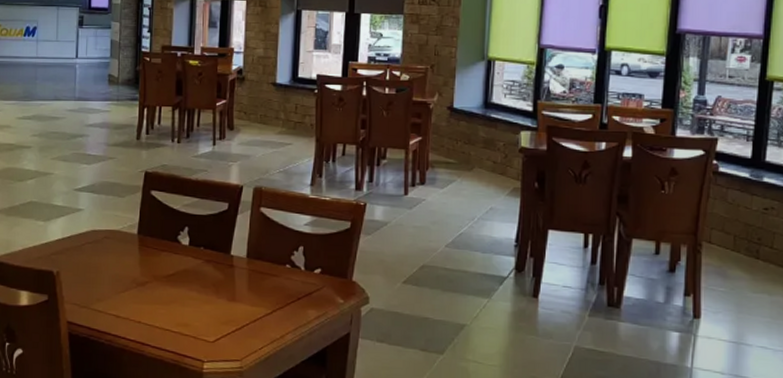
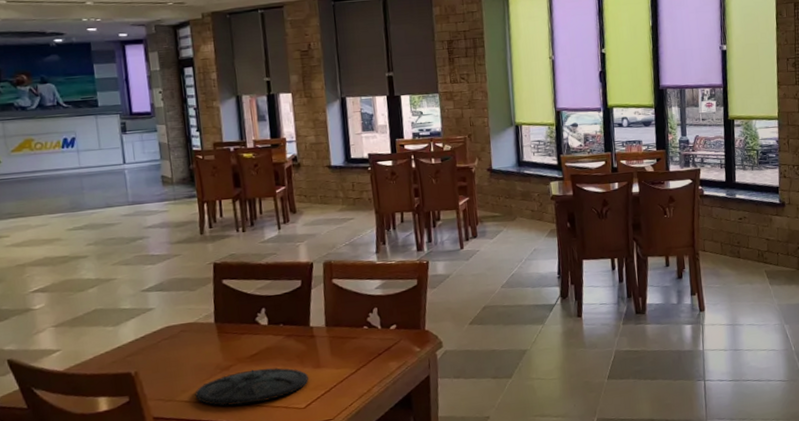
plate: none [109,290,221,327] -> present [195,368,309,406]

